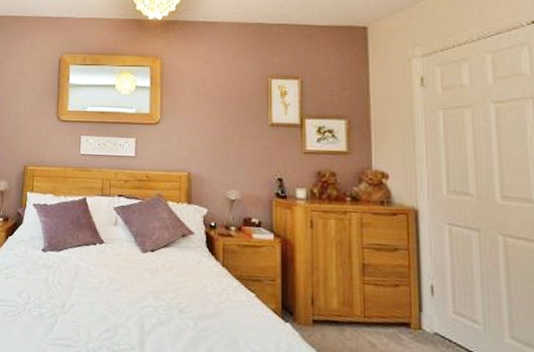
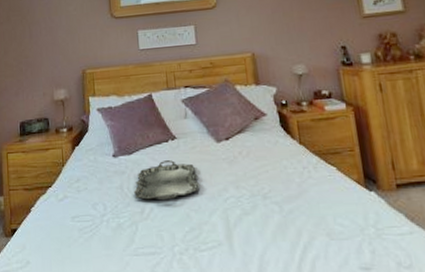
serving tray: none [58,262,121,299] -> present [134,160,200,201]

